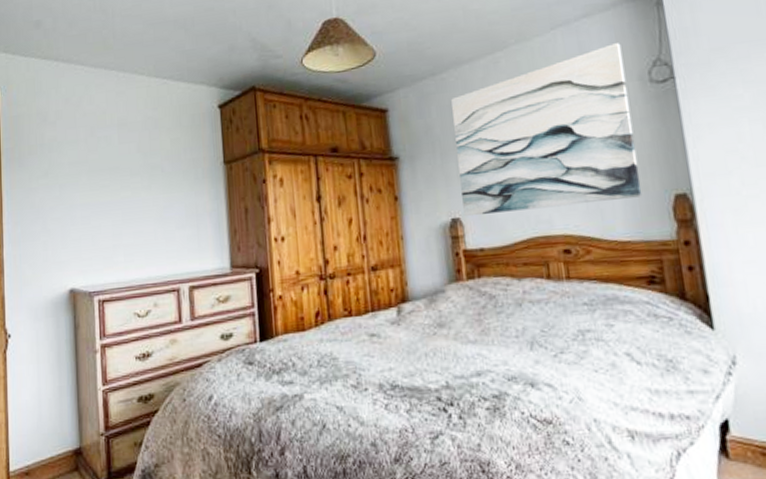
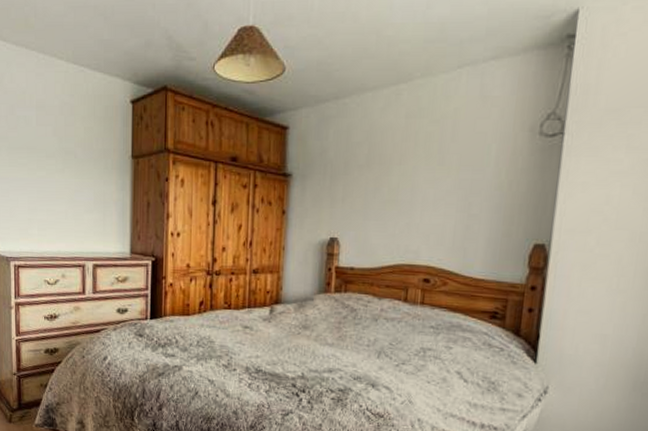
wall art: present [451,43,642,217] -> none [342,91,521,242]

